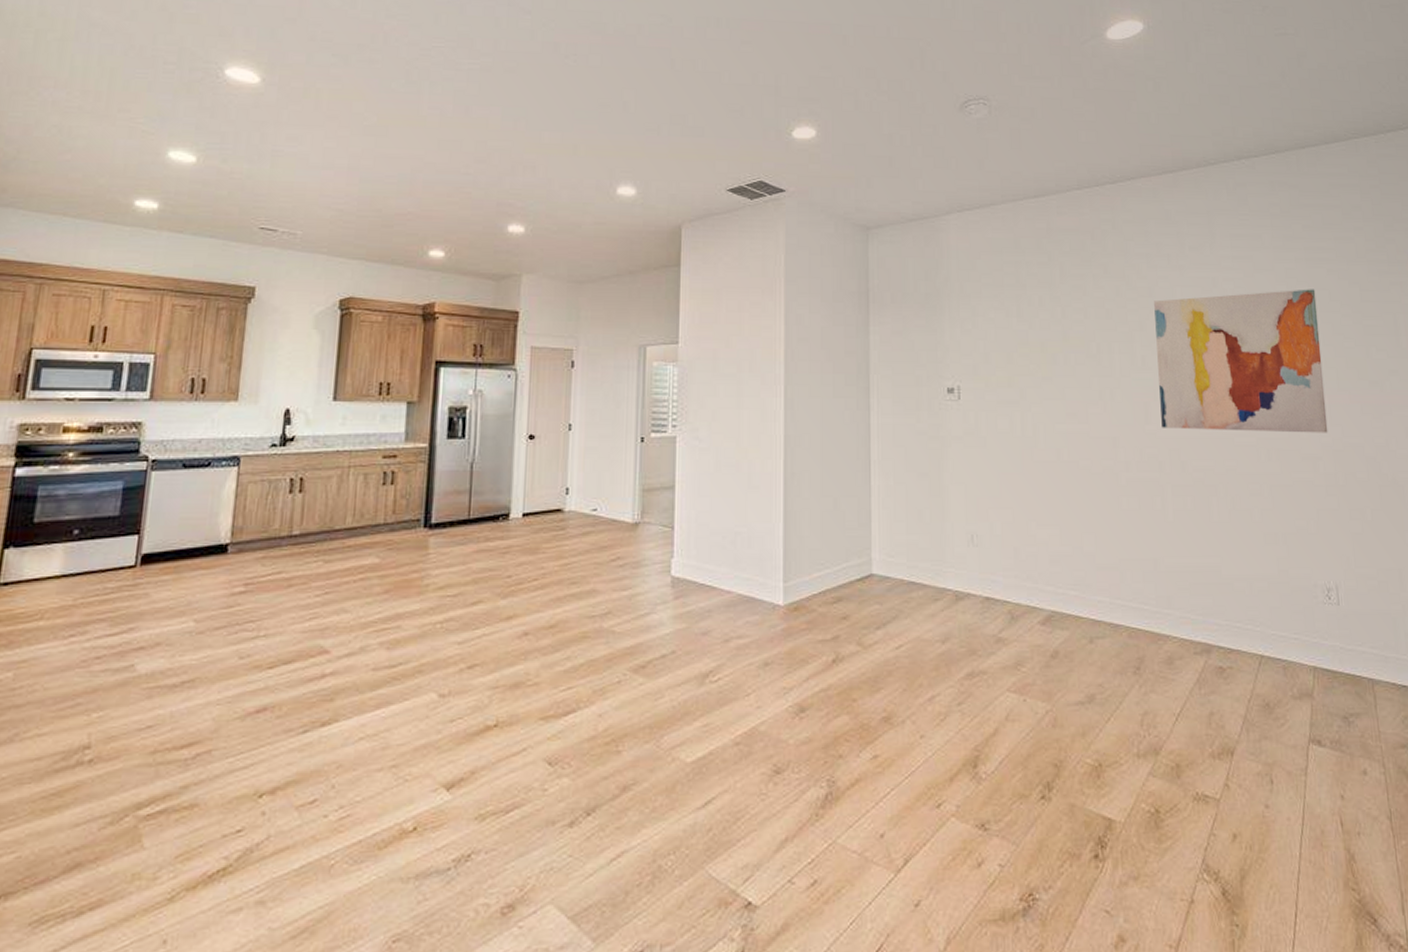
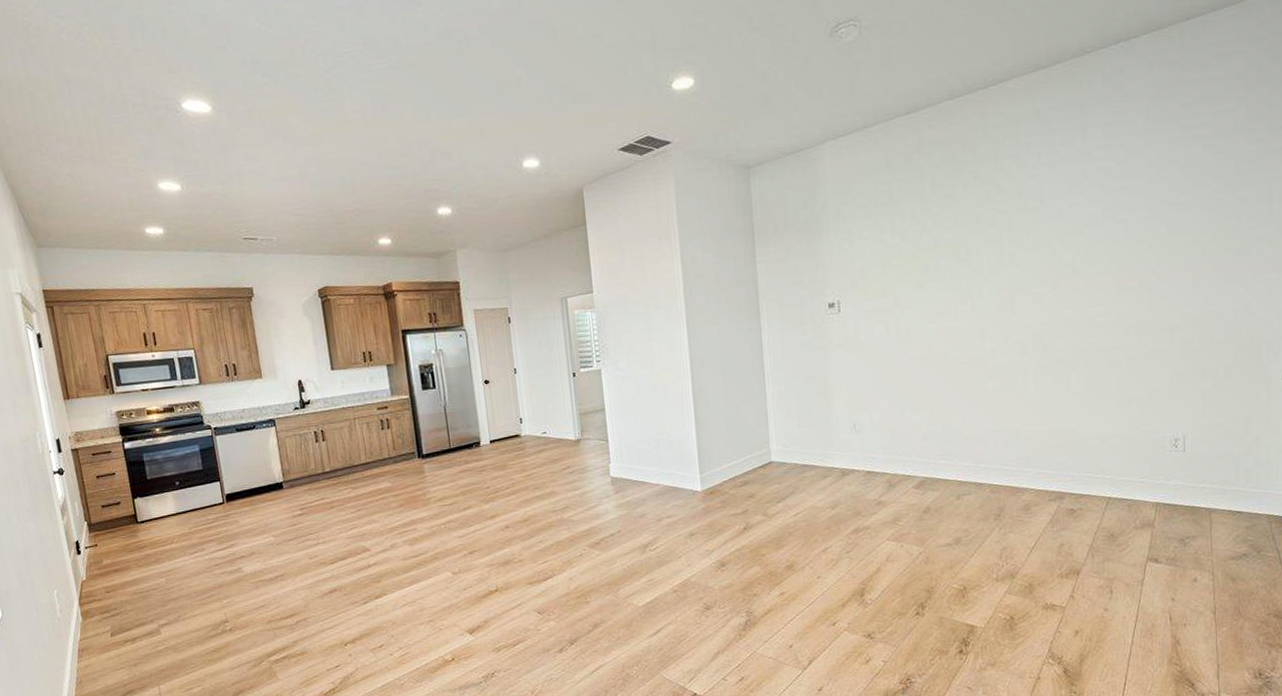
wall art: present [1154,289,1328,433] -> none [1023,167,1189,317]

